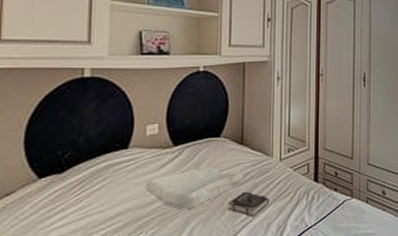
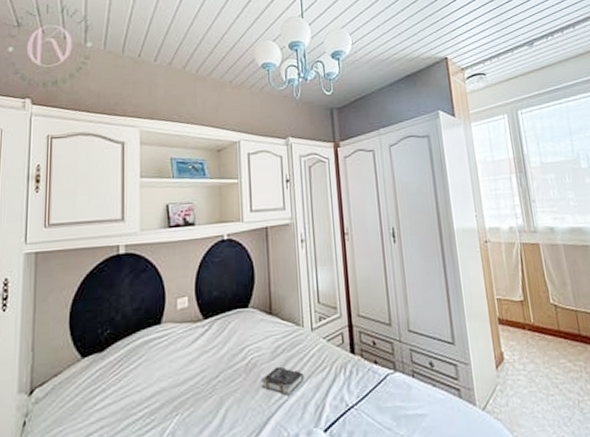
soap bar: present [145,166,243,210] -> none [179,339,275,388]

